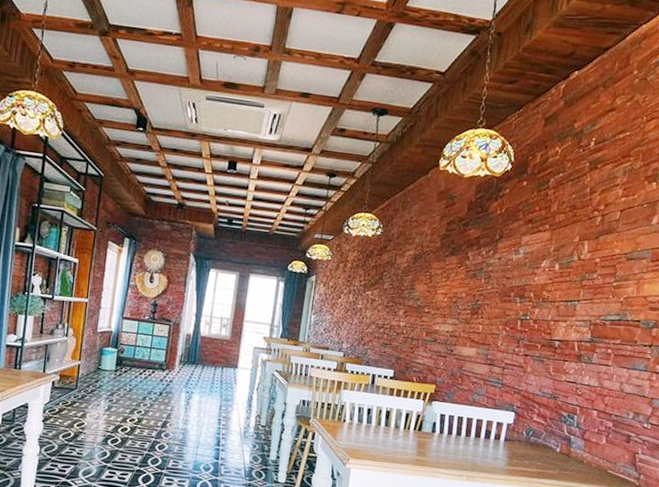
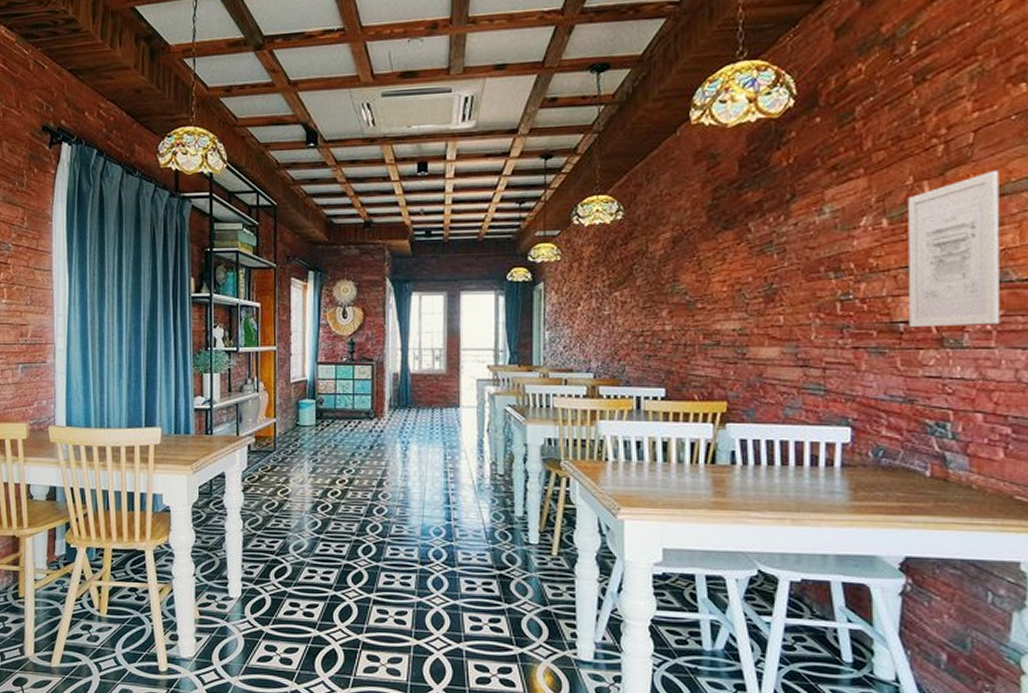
wall art: none [561,240,631,350] -> present [908,170,1001,328]

